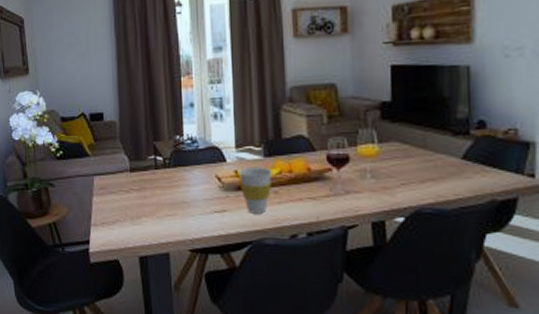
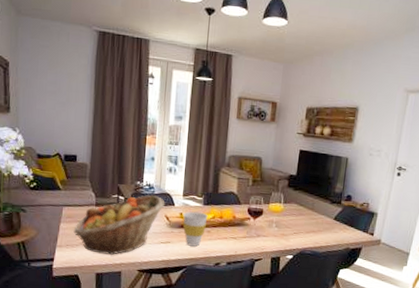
fruit basket: none [108,150,214,232] -> present [73,194,165,255]

